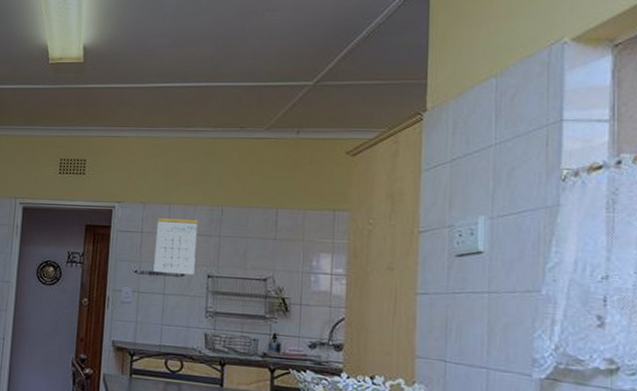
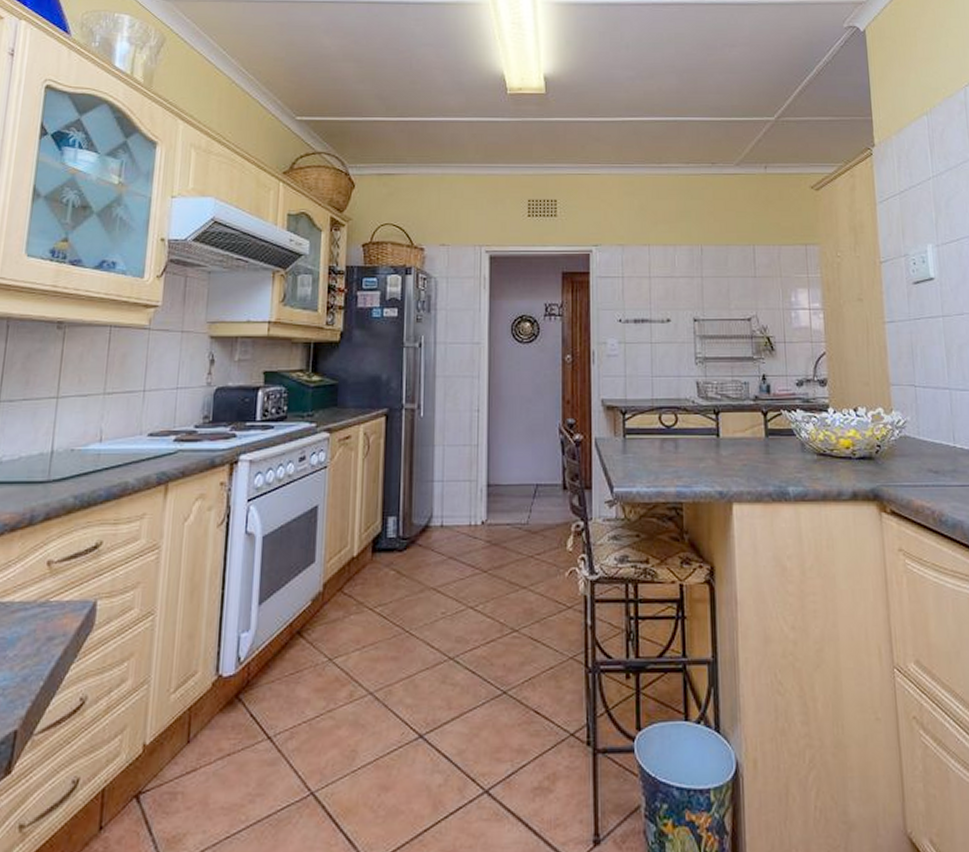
calendar: present [153,217,199,274] -> none [637,259,680,319]

